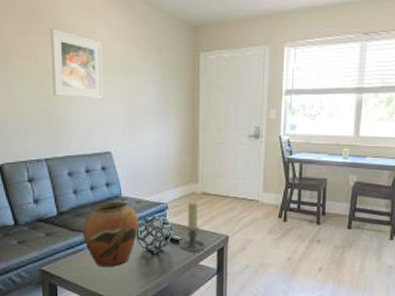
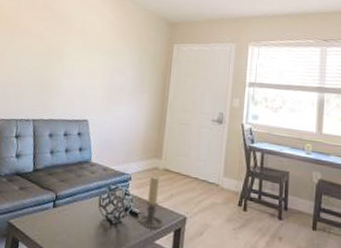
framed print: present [50,29,104,99] -> none [49,17,95,75]
vase: present [82,202,139,268] -> none [51,166,103,231]

